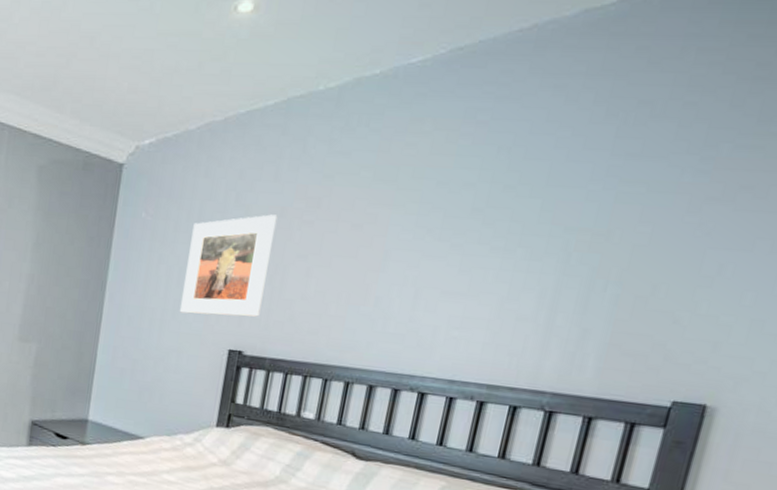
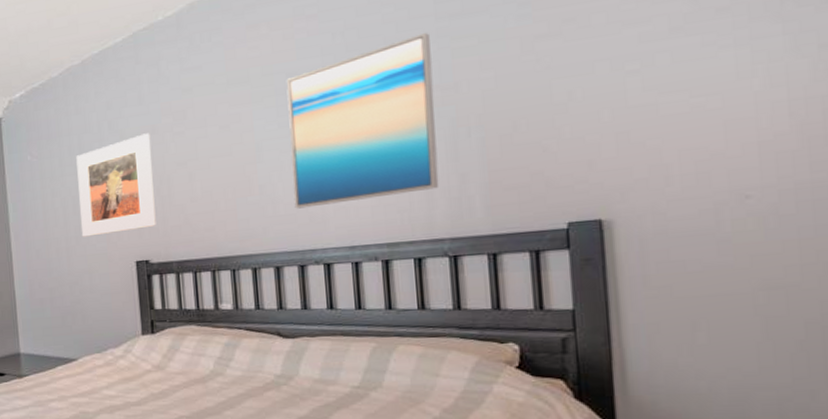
wall art: none [405,167,599,339] -> present [286,32,440,209]

